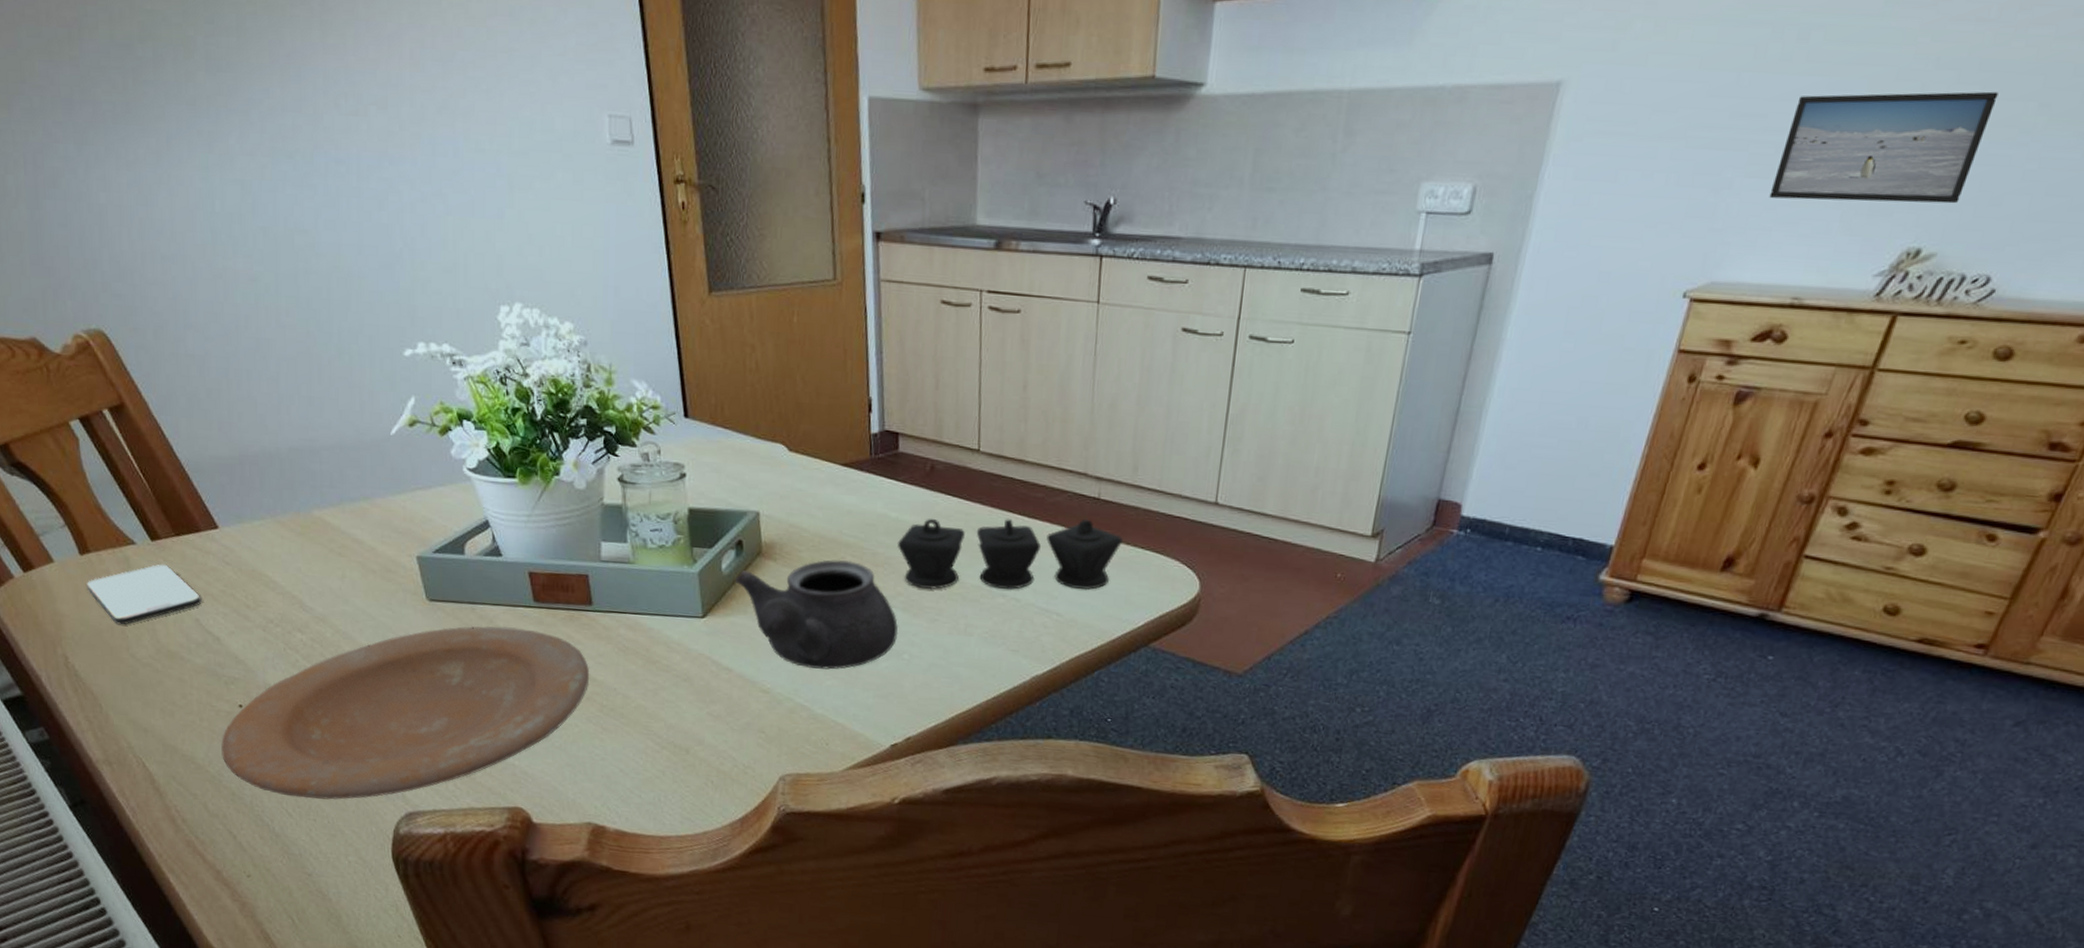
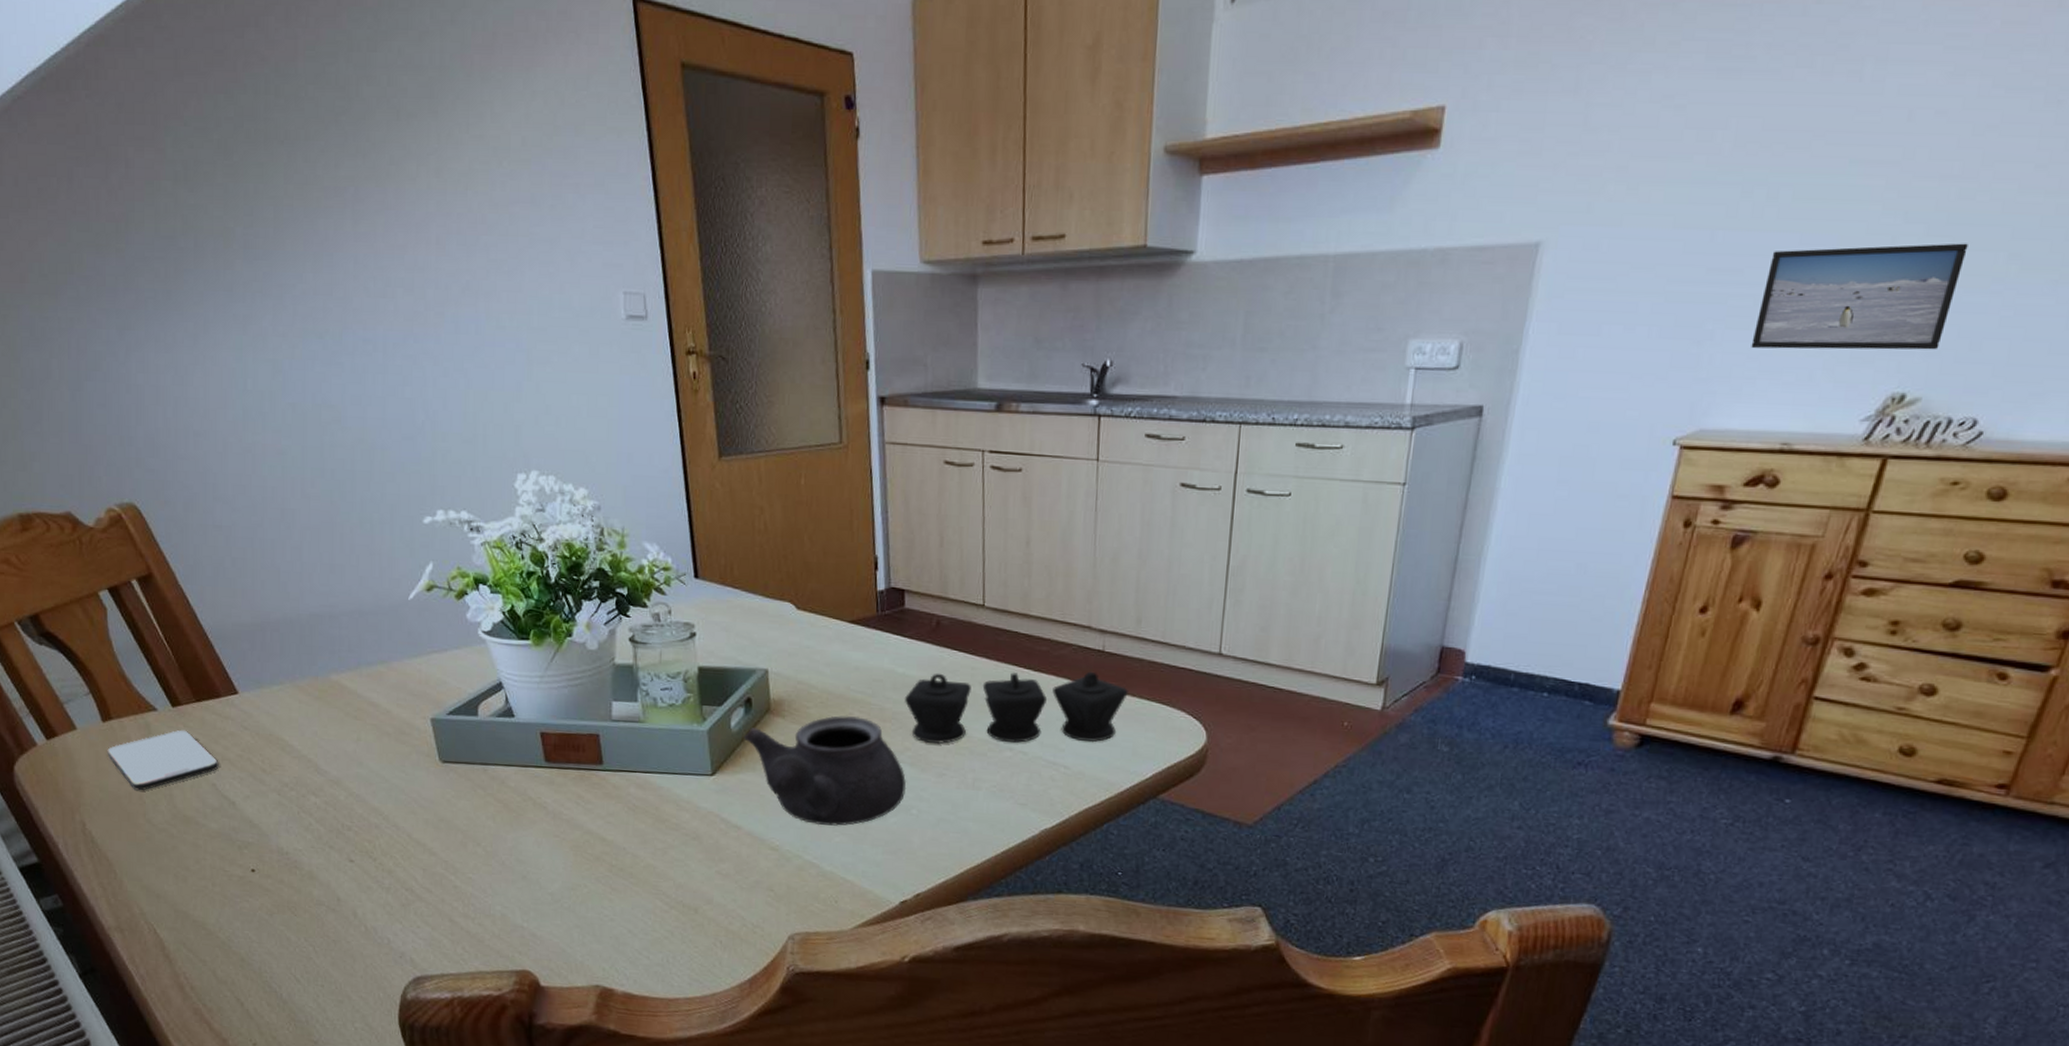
plate: present [221,626,590,800] -> none [232,787,600,965]

